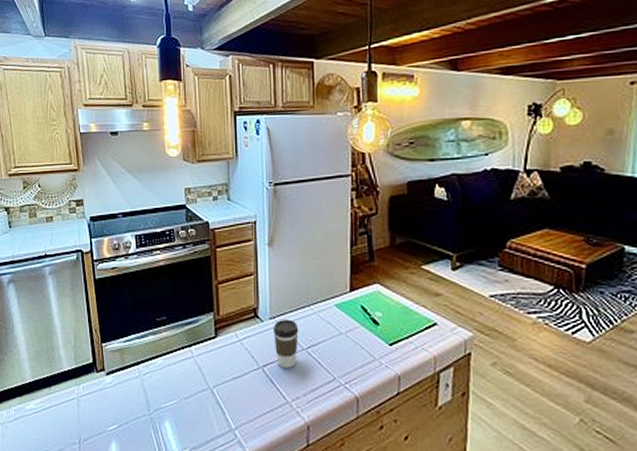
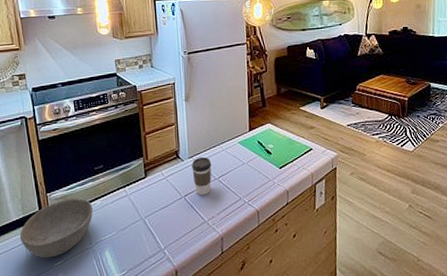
bowl: none [71,352,152,420] -> present [19,198,93,258]

